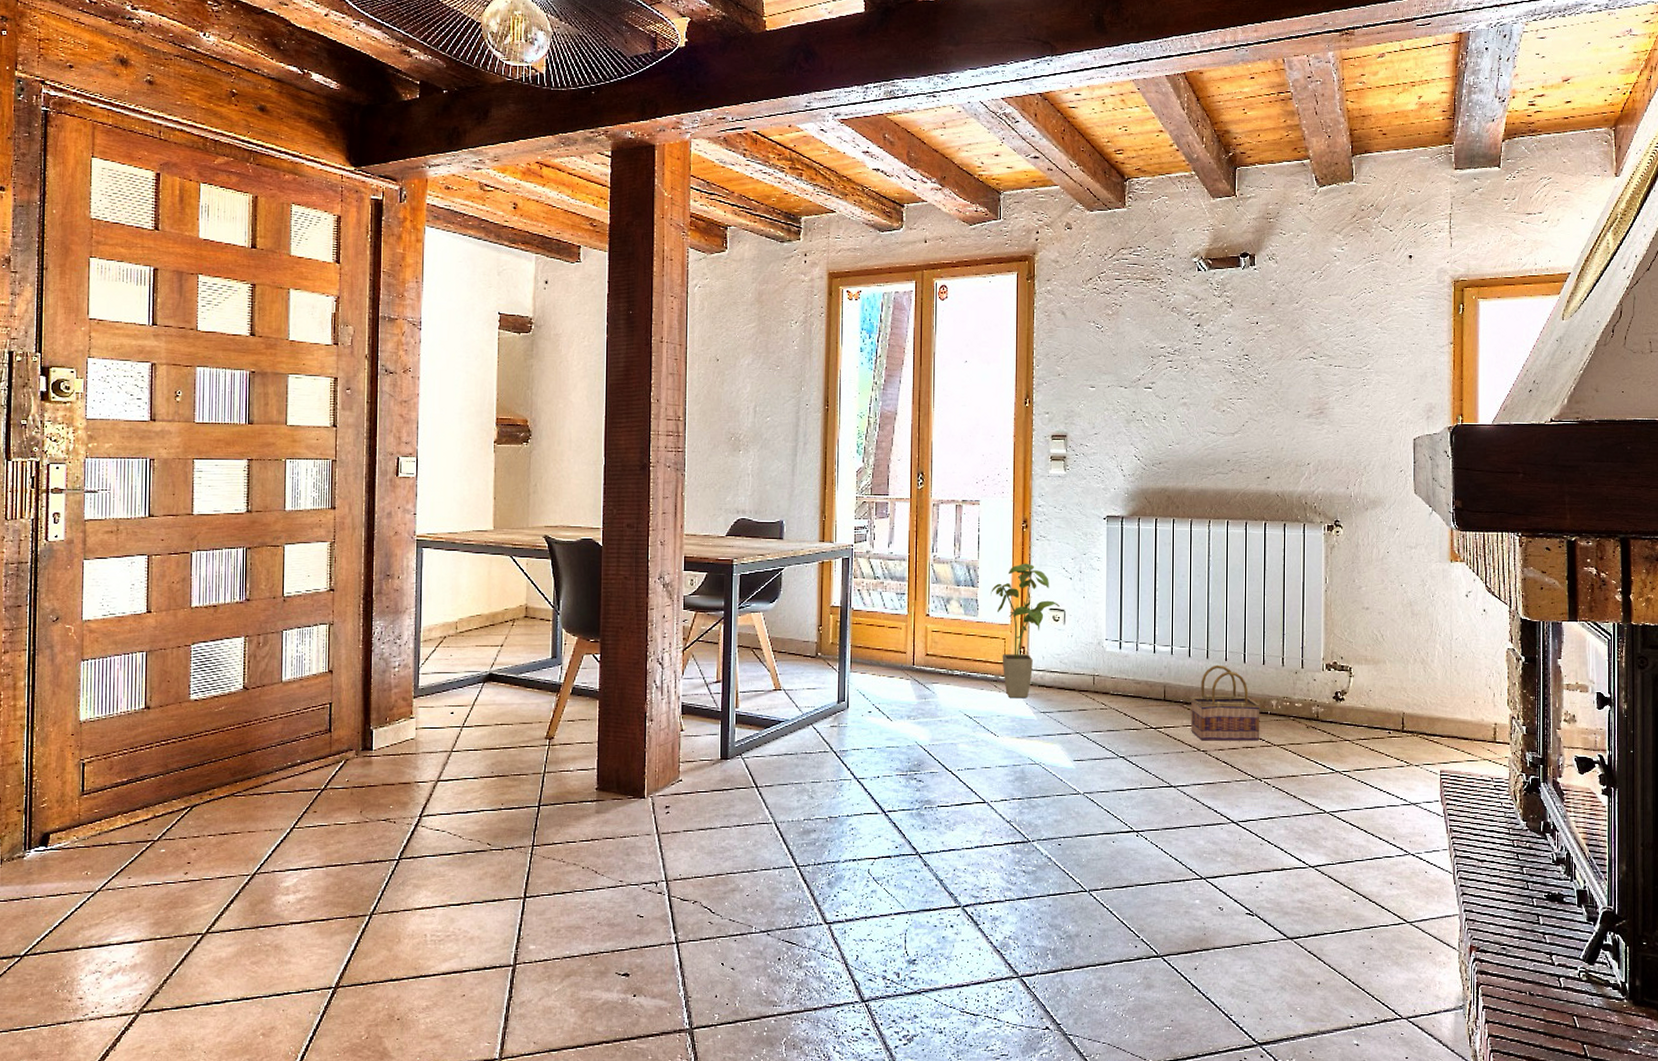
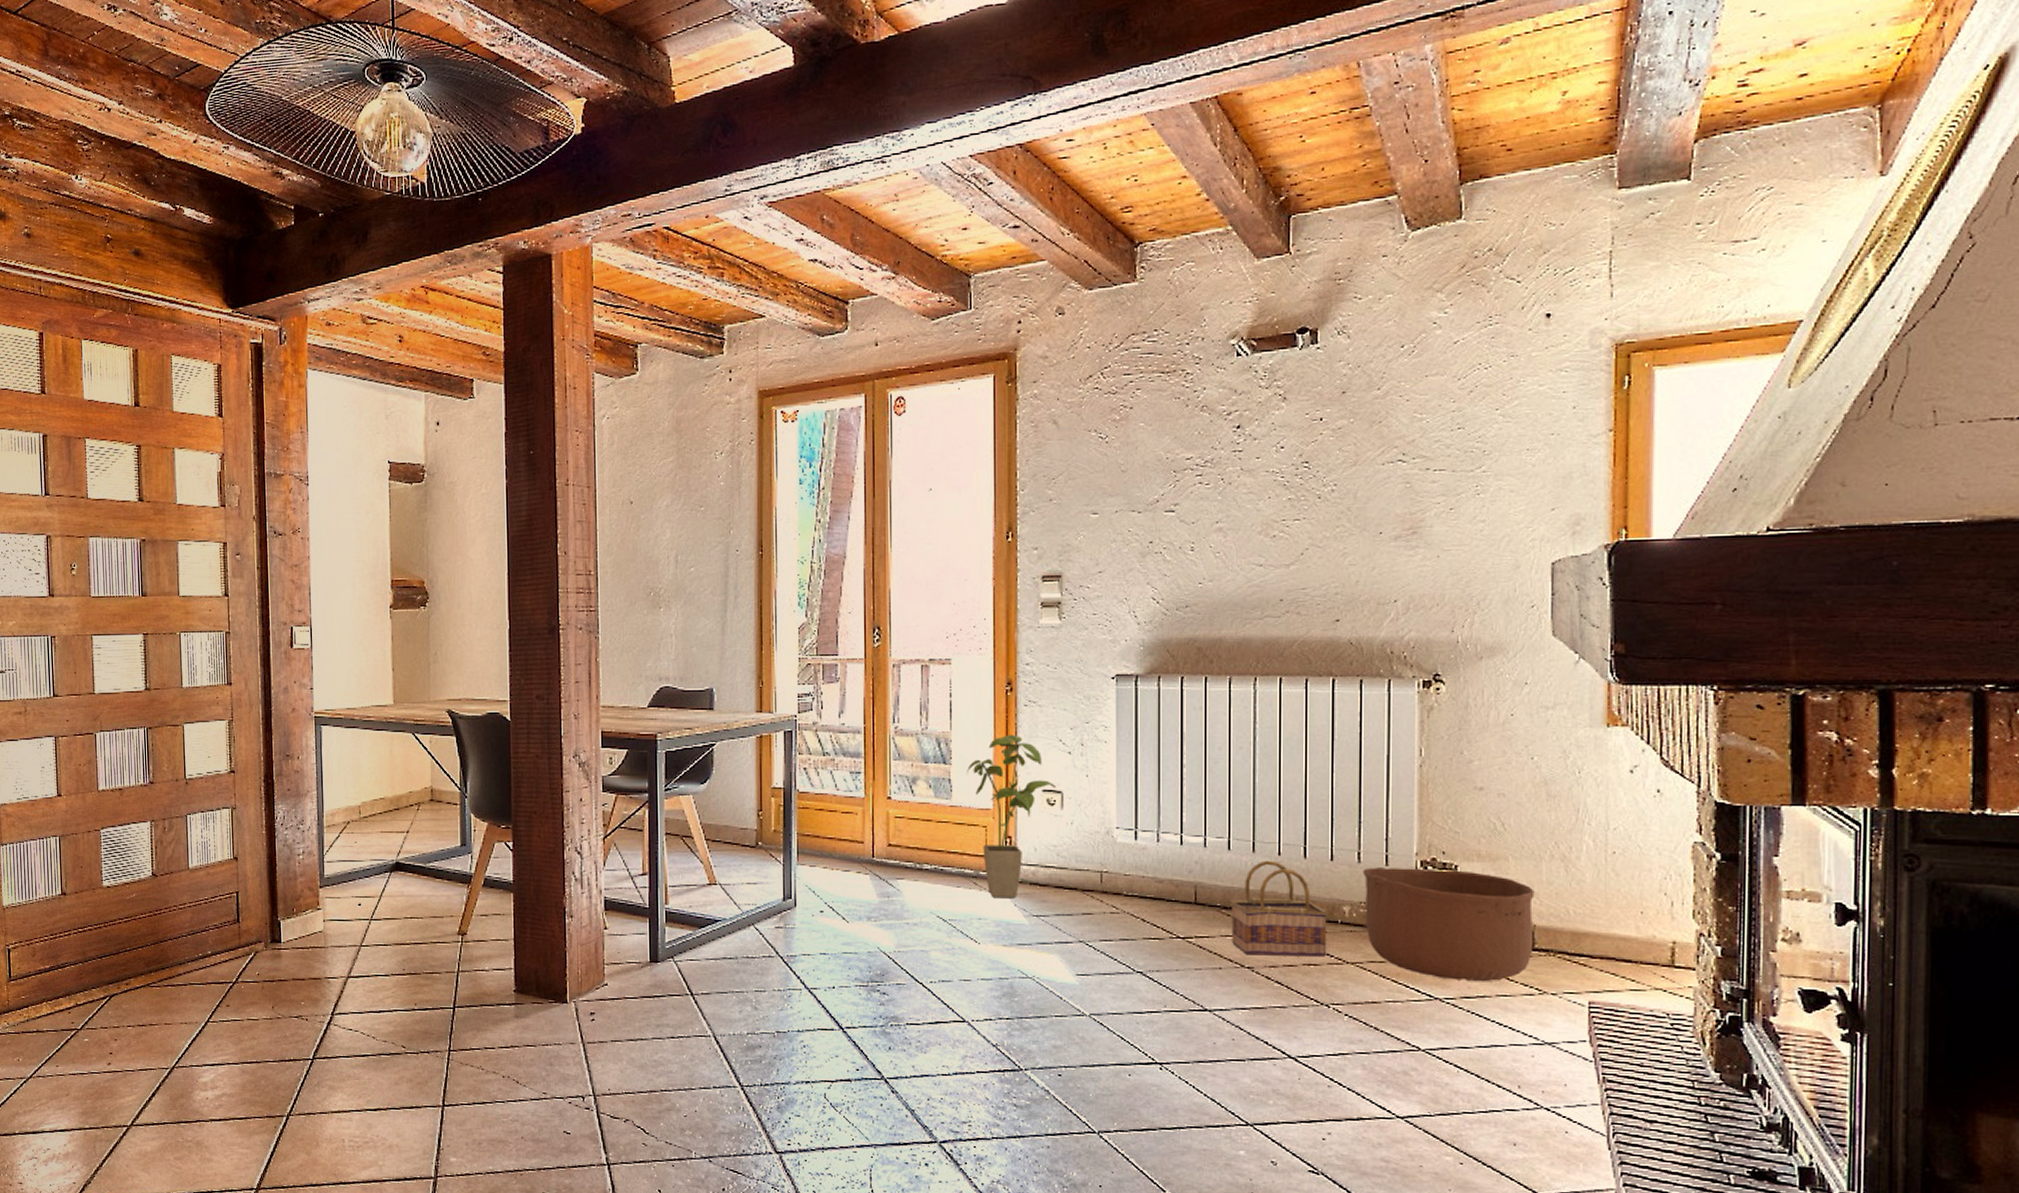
basket: none [1285,670,1404,758] -> present [1362,867,1535,982]

